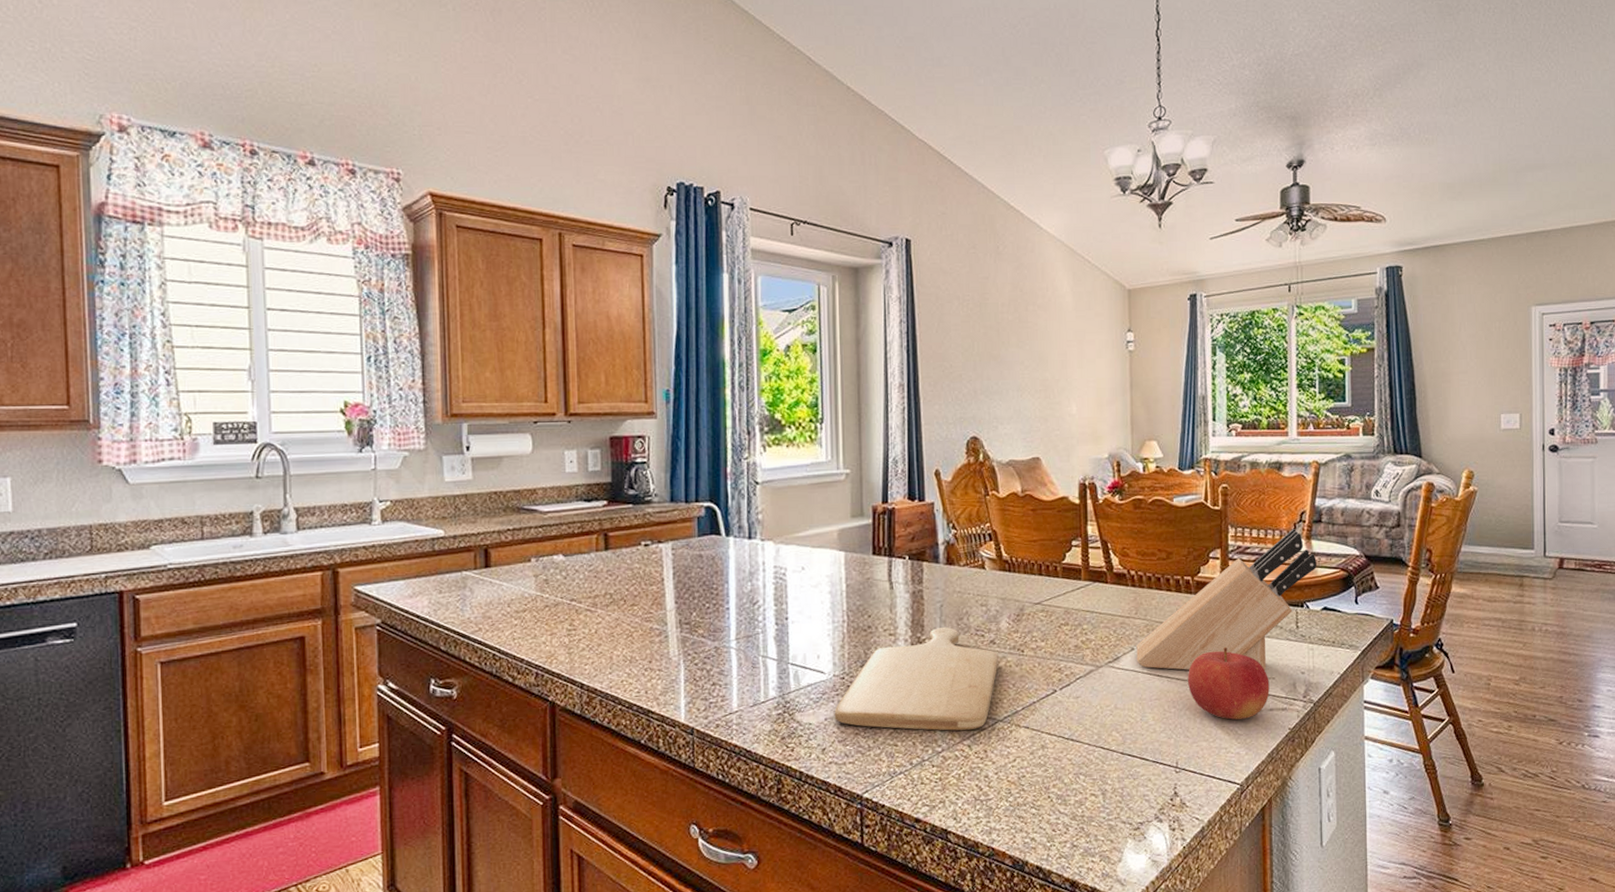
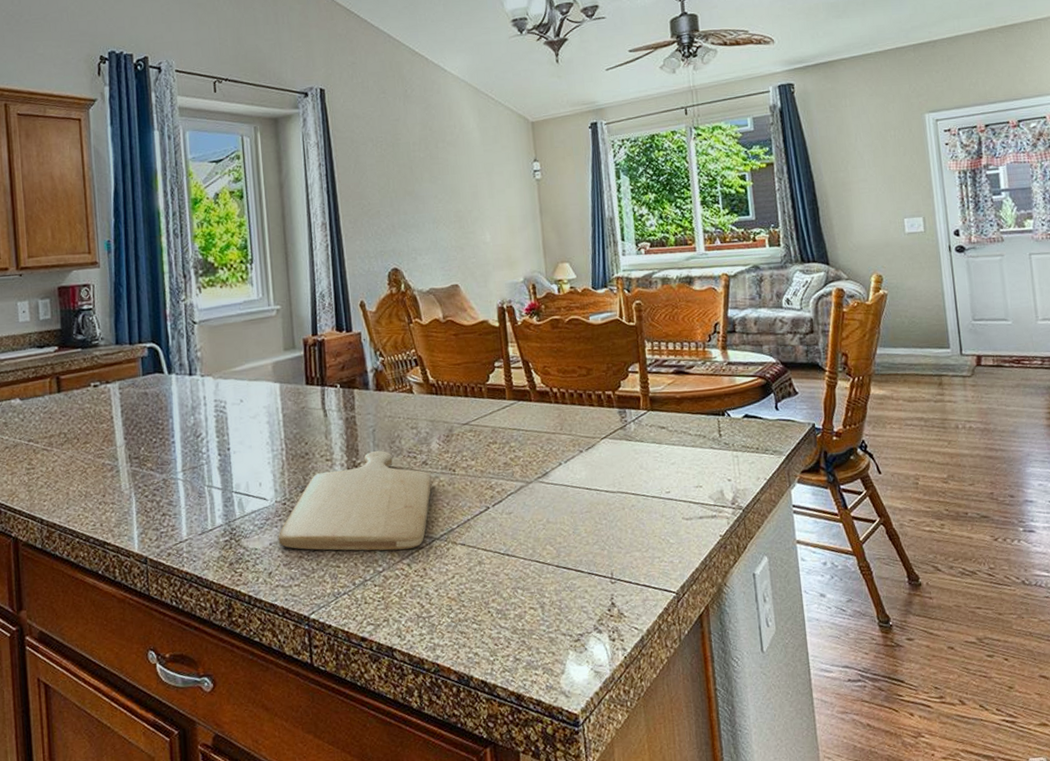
knife block: present [1136,529,1317,671] -> none [564,340,734,483]
fruit: present [1187,647,1270,720] -> none [616,458,698,529]

